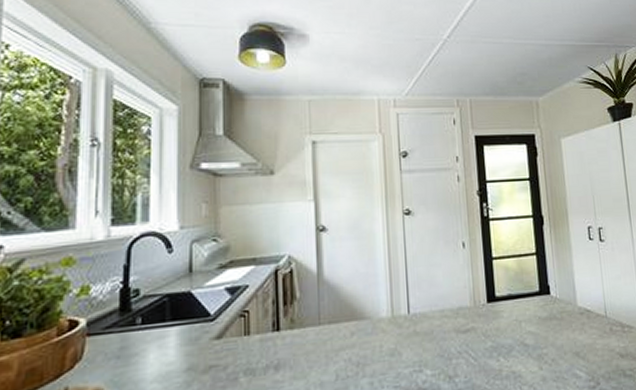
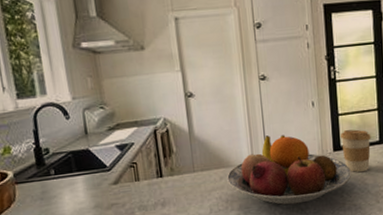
fruit bowl: none [358,281,510,371] -> present [226,135,352,205]
coffee cup: none [494,276,530,330] -> present [340,129,371,173]

